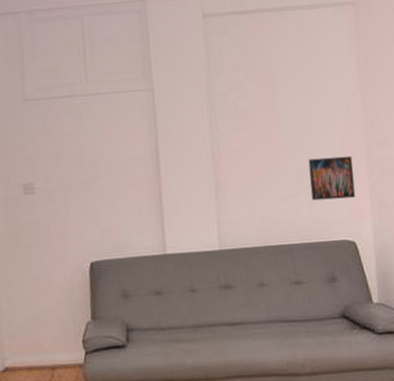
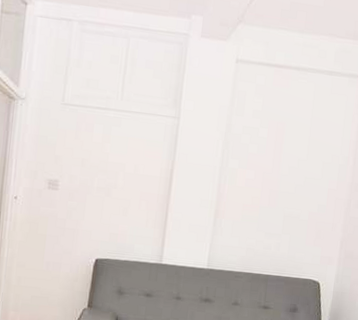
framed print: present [308,156,356,201] -> none [292,206,334,246]

